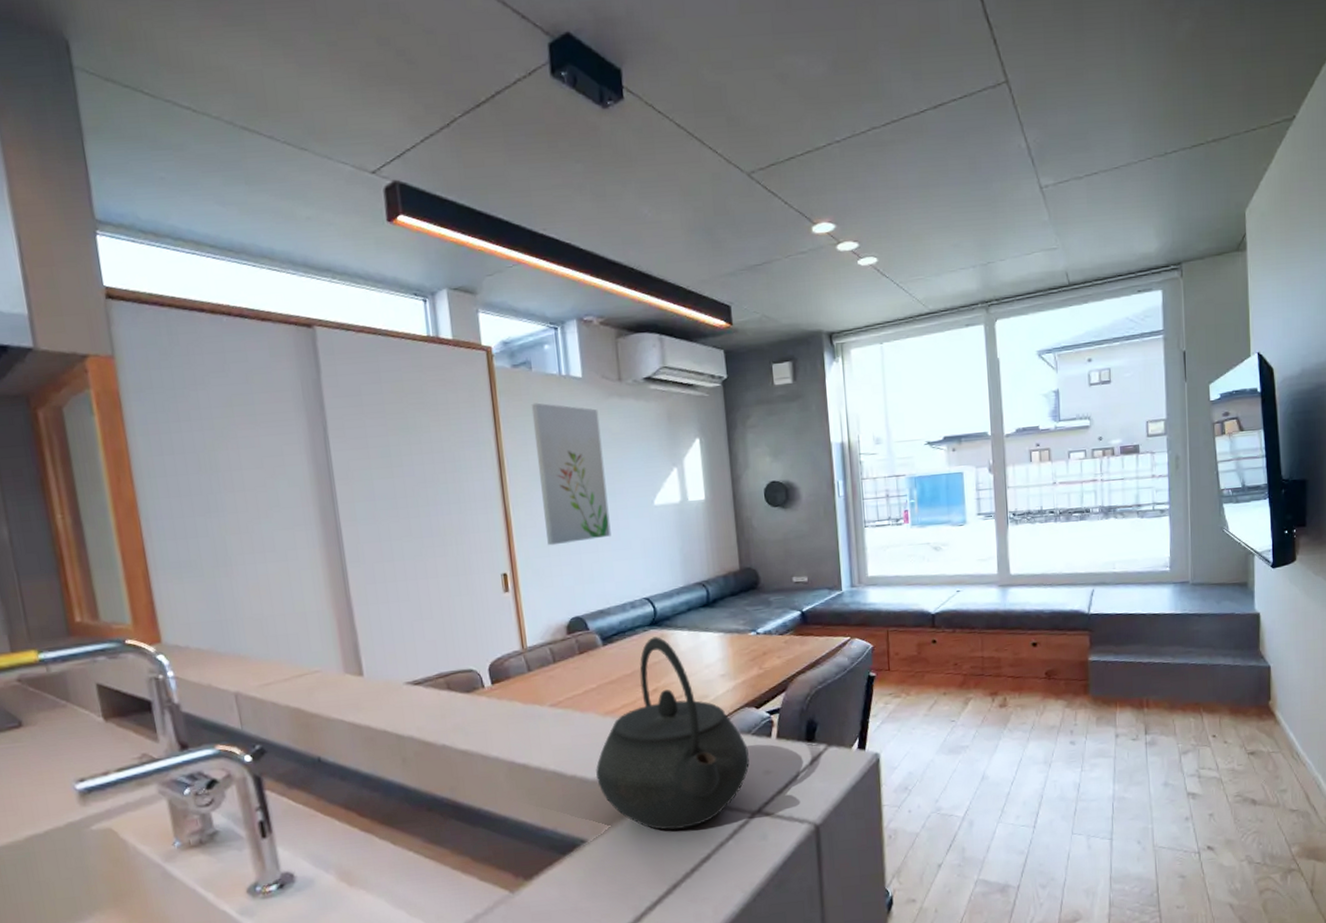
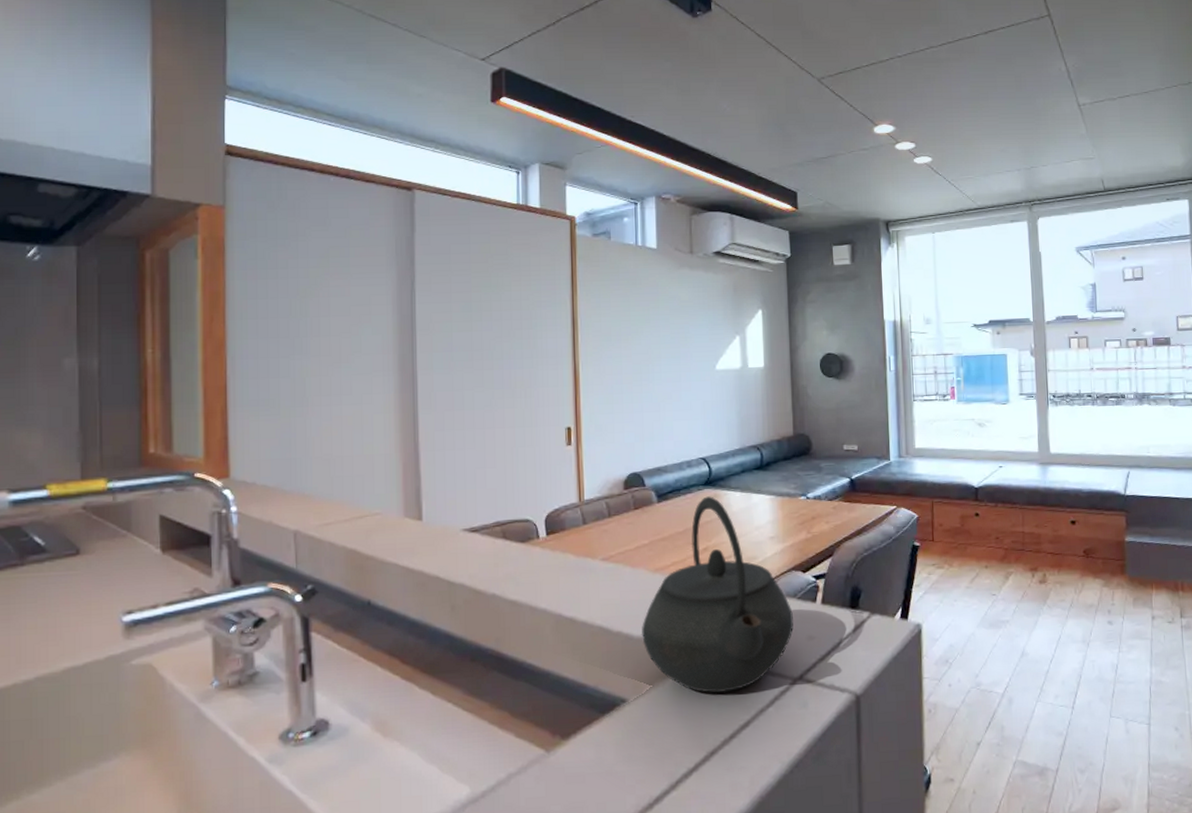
wall art: present [531,402,611,546] -> none [607,269,673,403]

